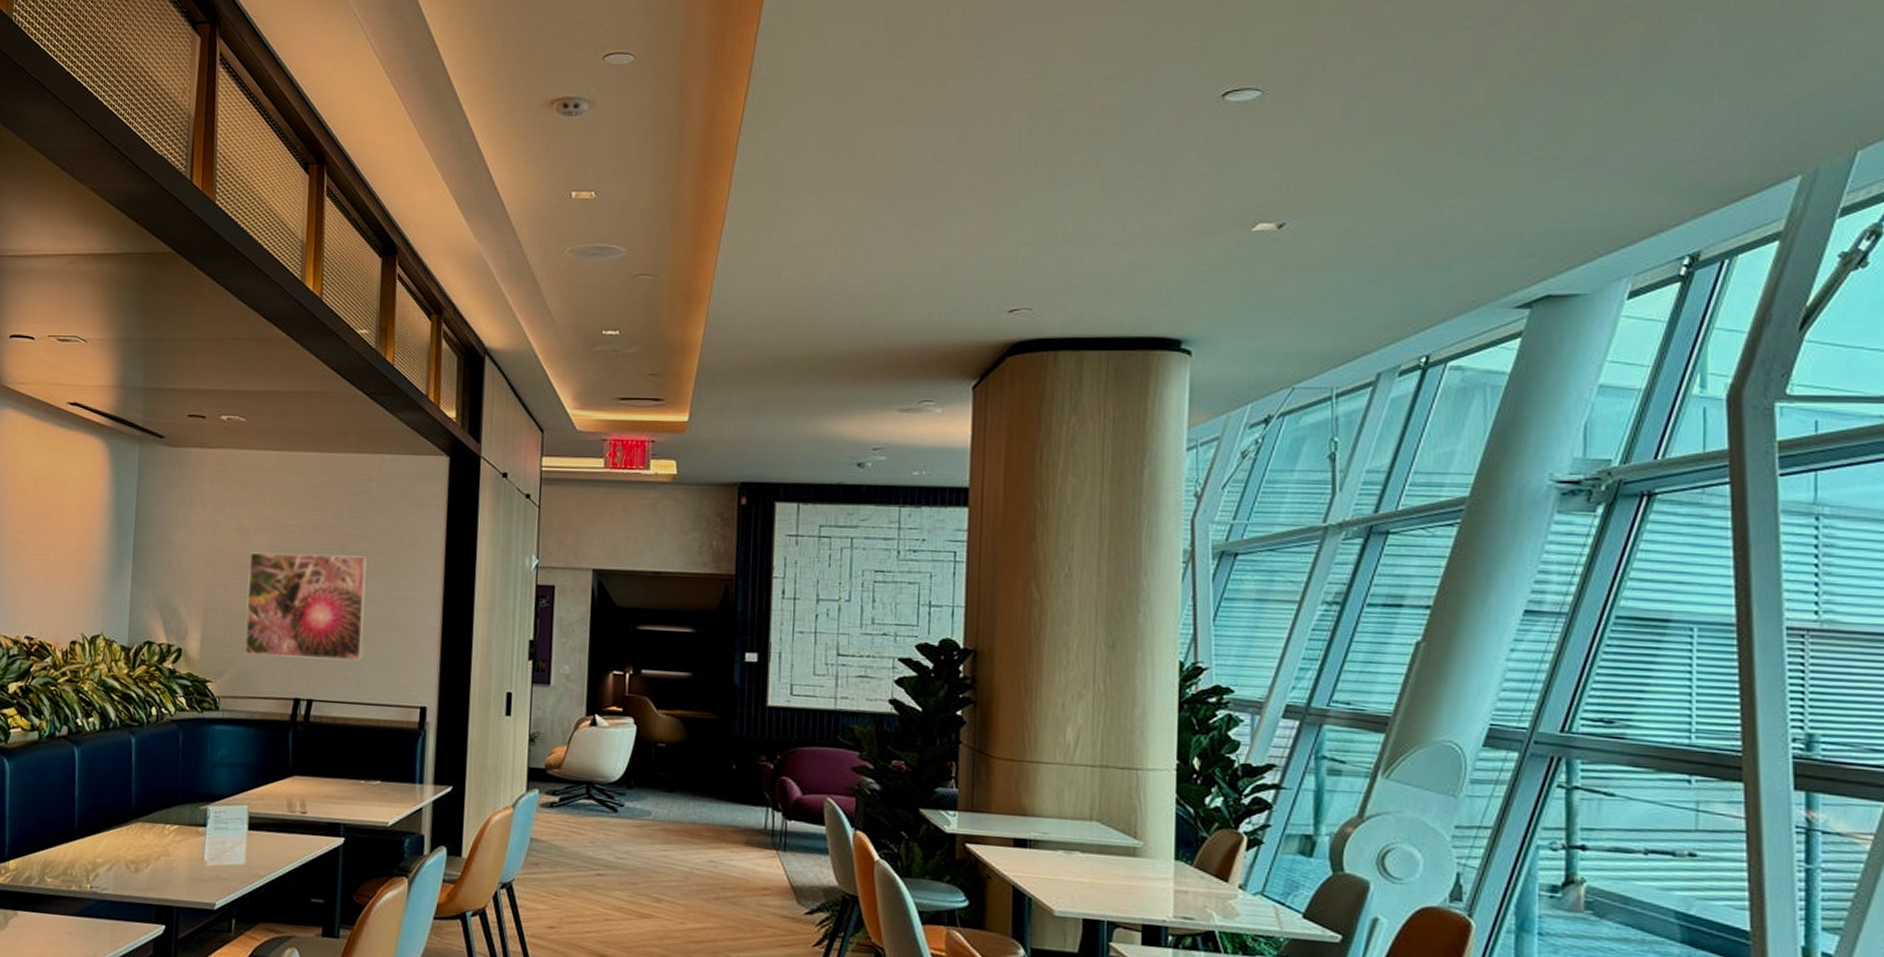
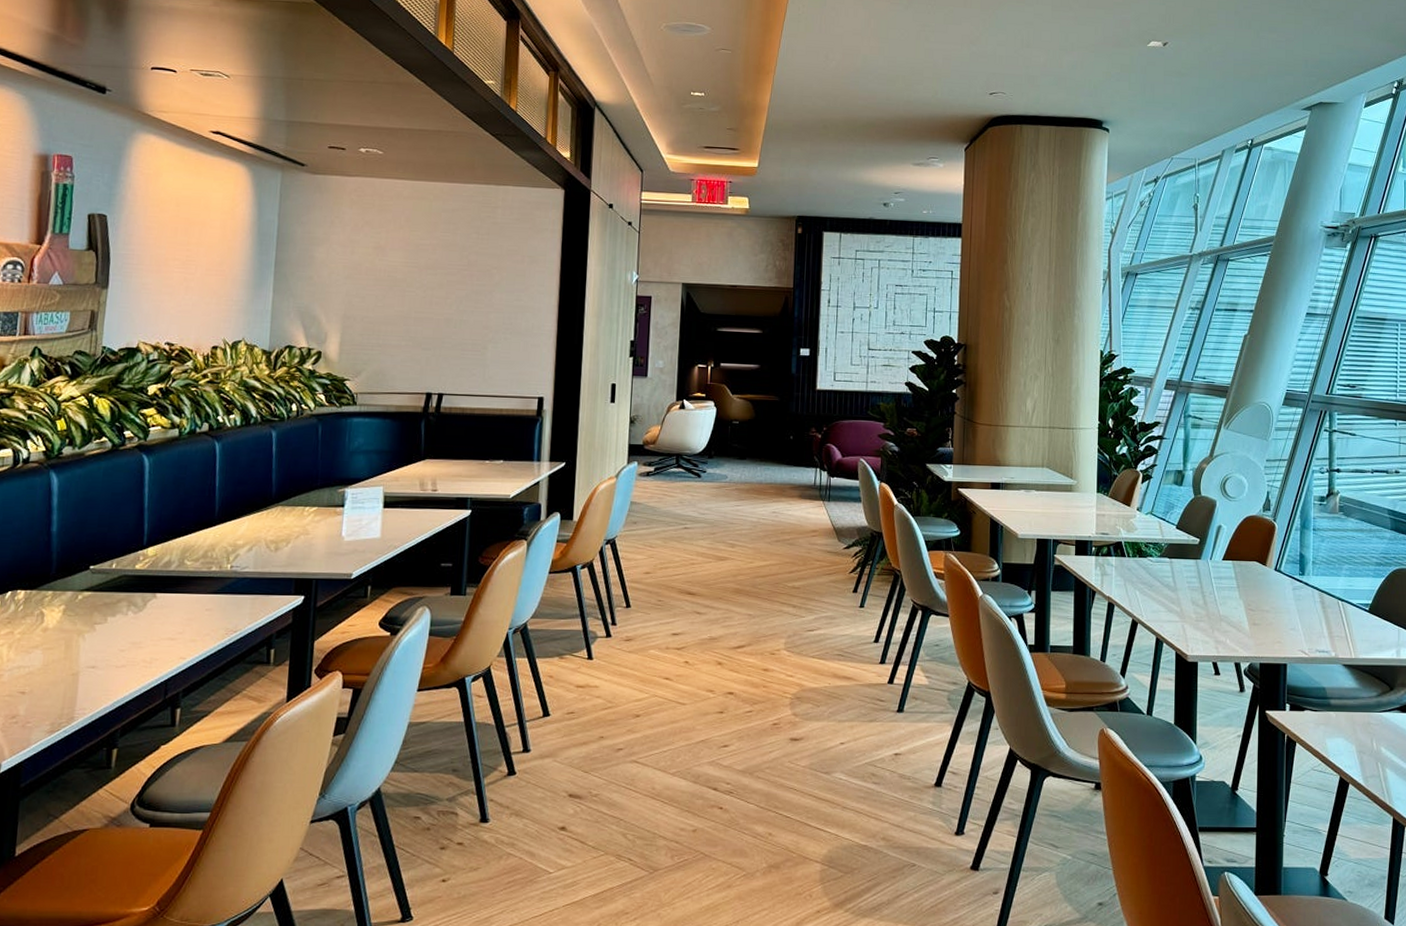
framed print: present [244,551,367,661] -> none [380,267,493,360]

